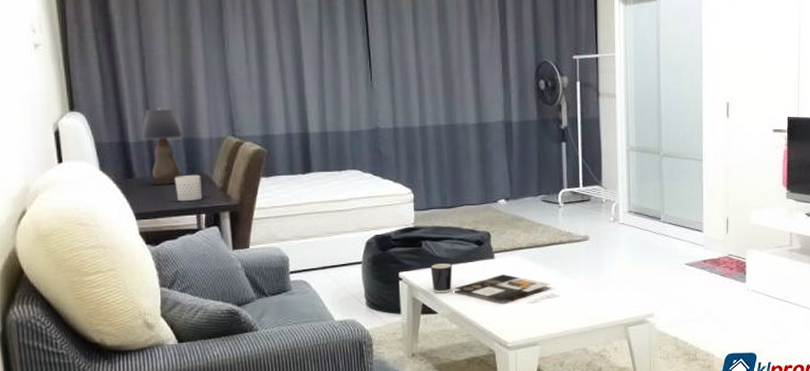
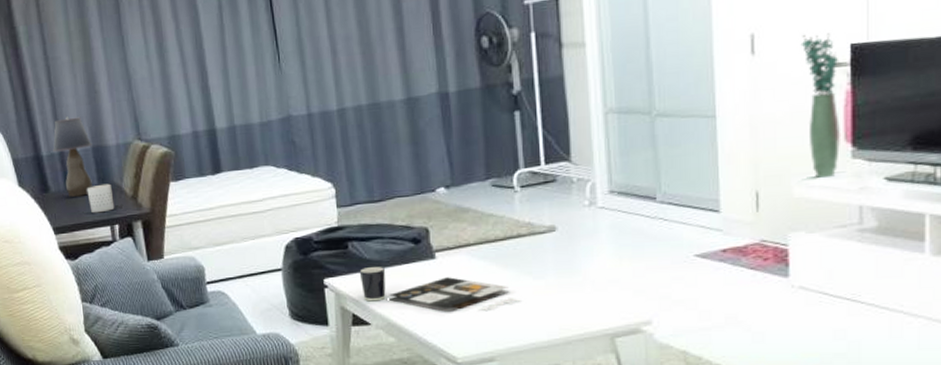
vase: none [757,106,781,211] -> present [800,33,842,178]

